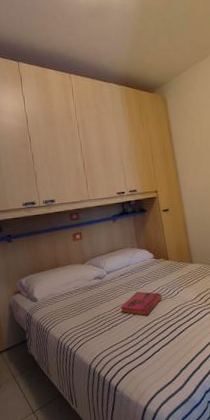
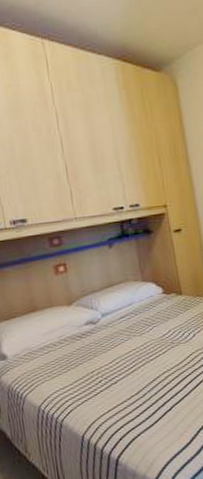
hardback book: present [120,291,162,316] -> none [120,336,174,368]

